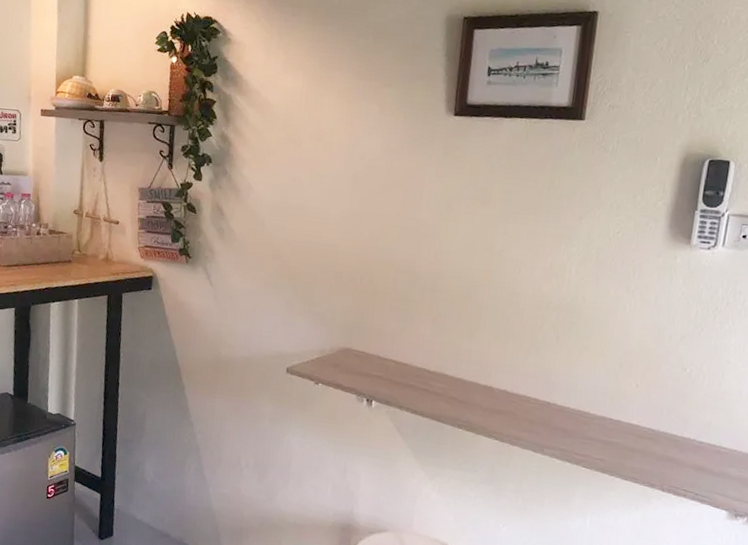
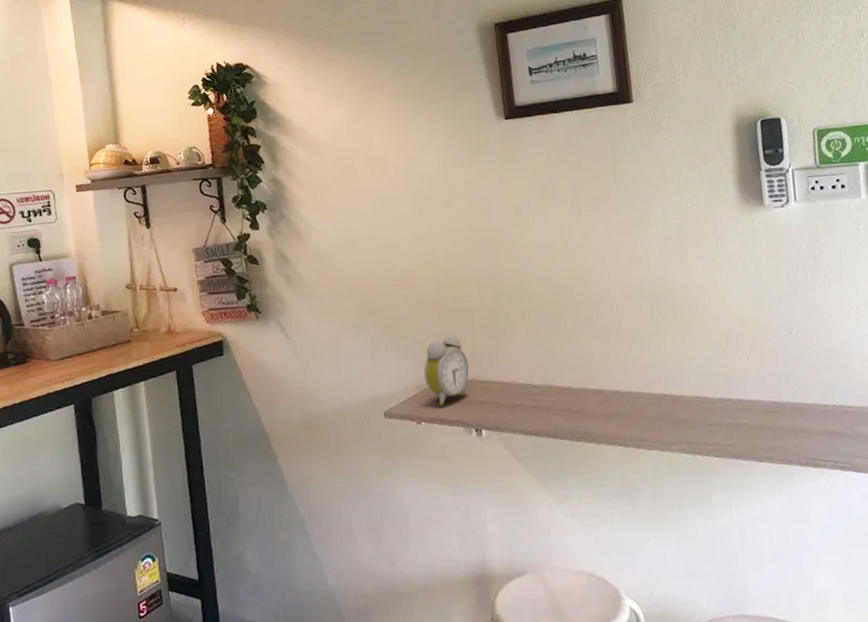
alarm clock: none [329,311,373,373] -> present [423,335,469,406]

